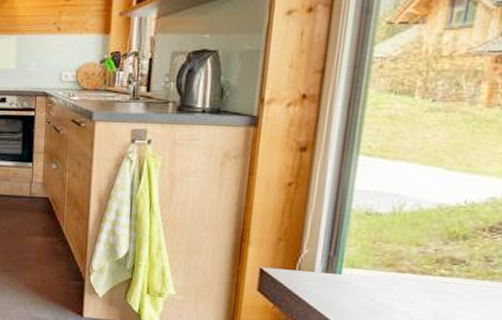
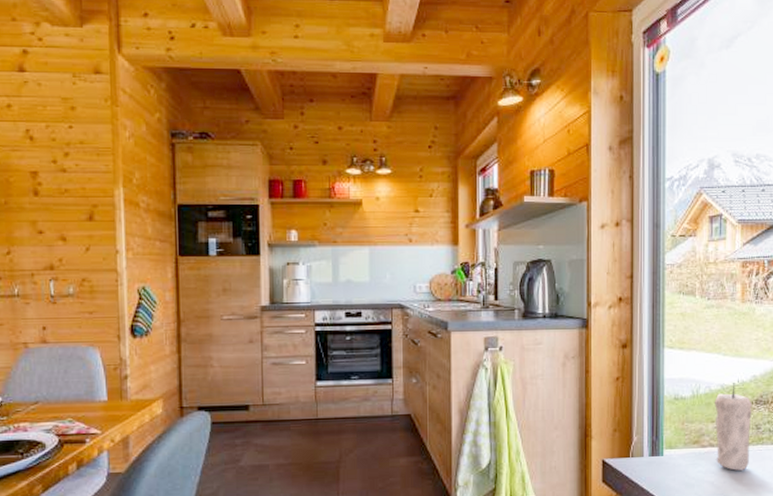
candle: none [417,203,484,306] -> present [715,383,752,471]

